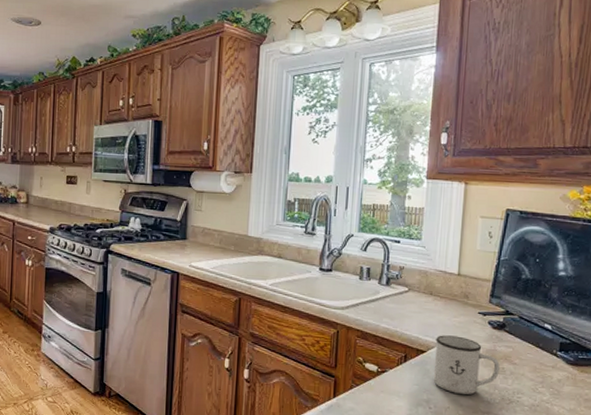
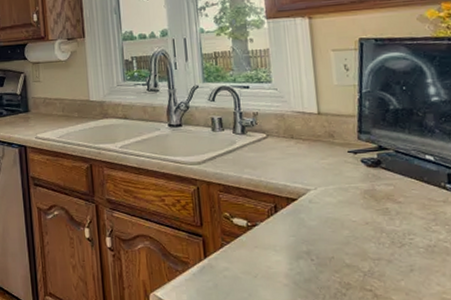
mug: present [433,335,500,395] -> none [305,179,384,242]

